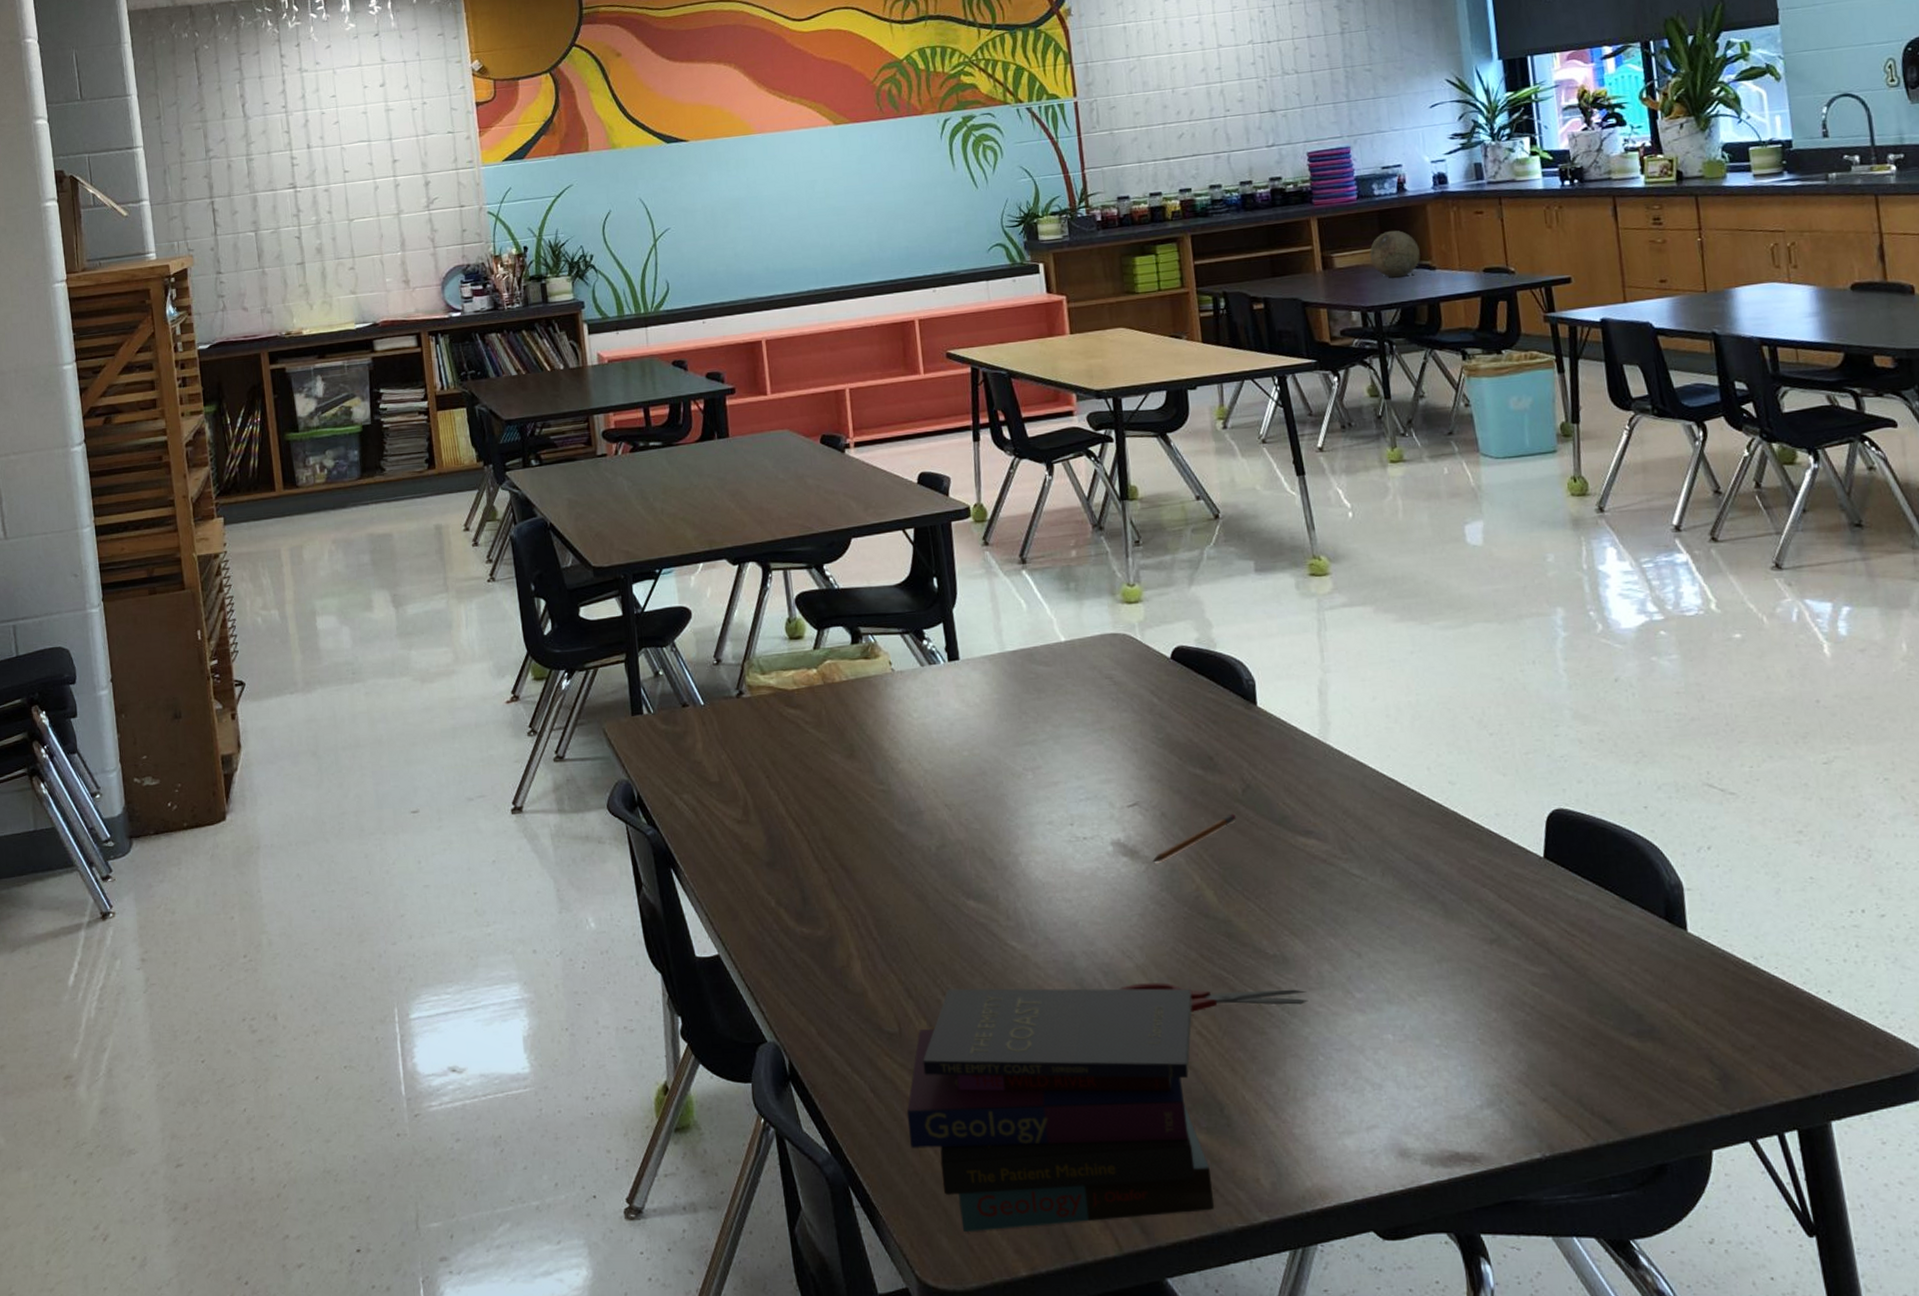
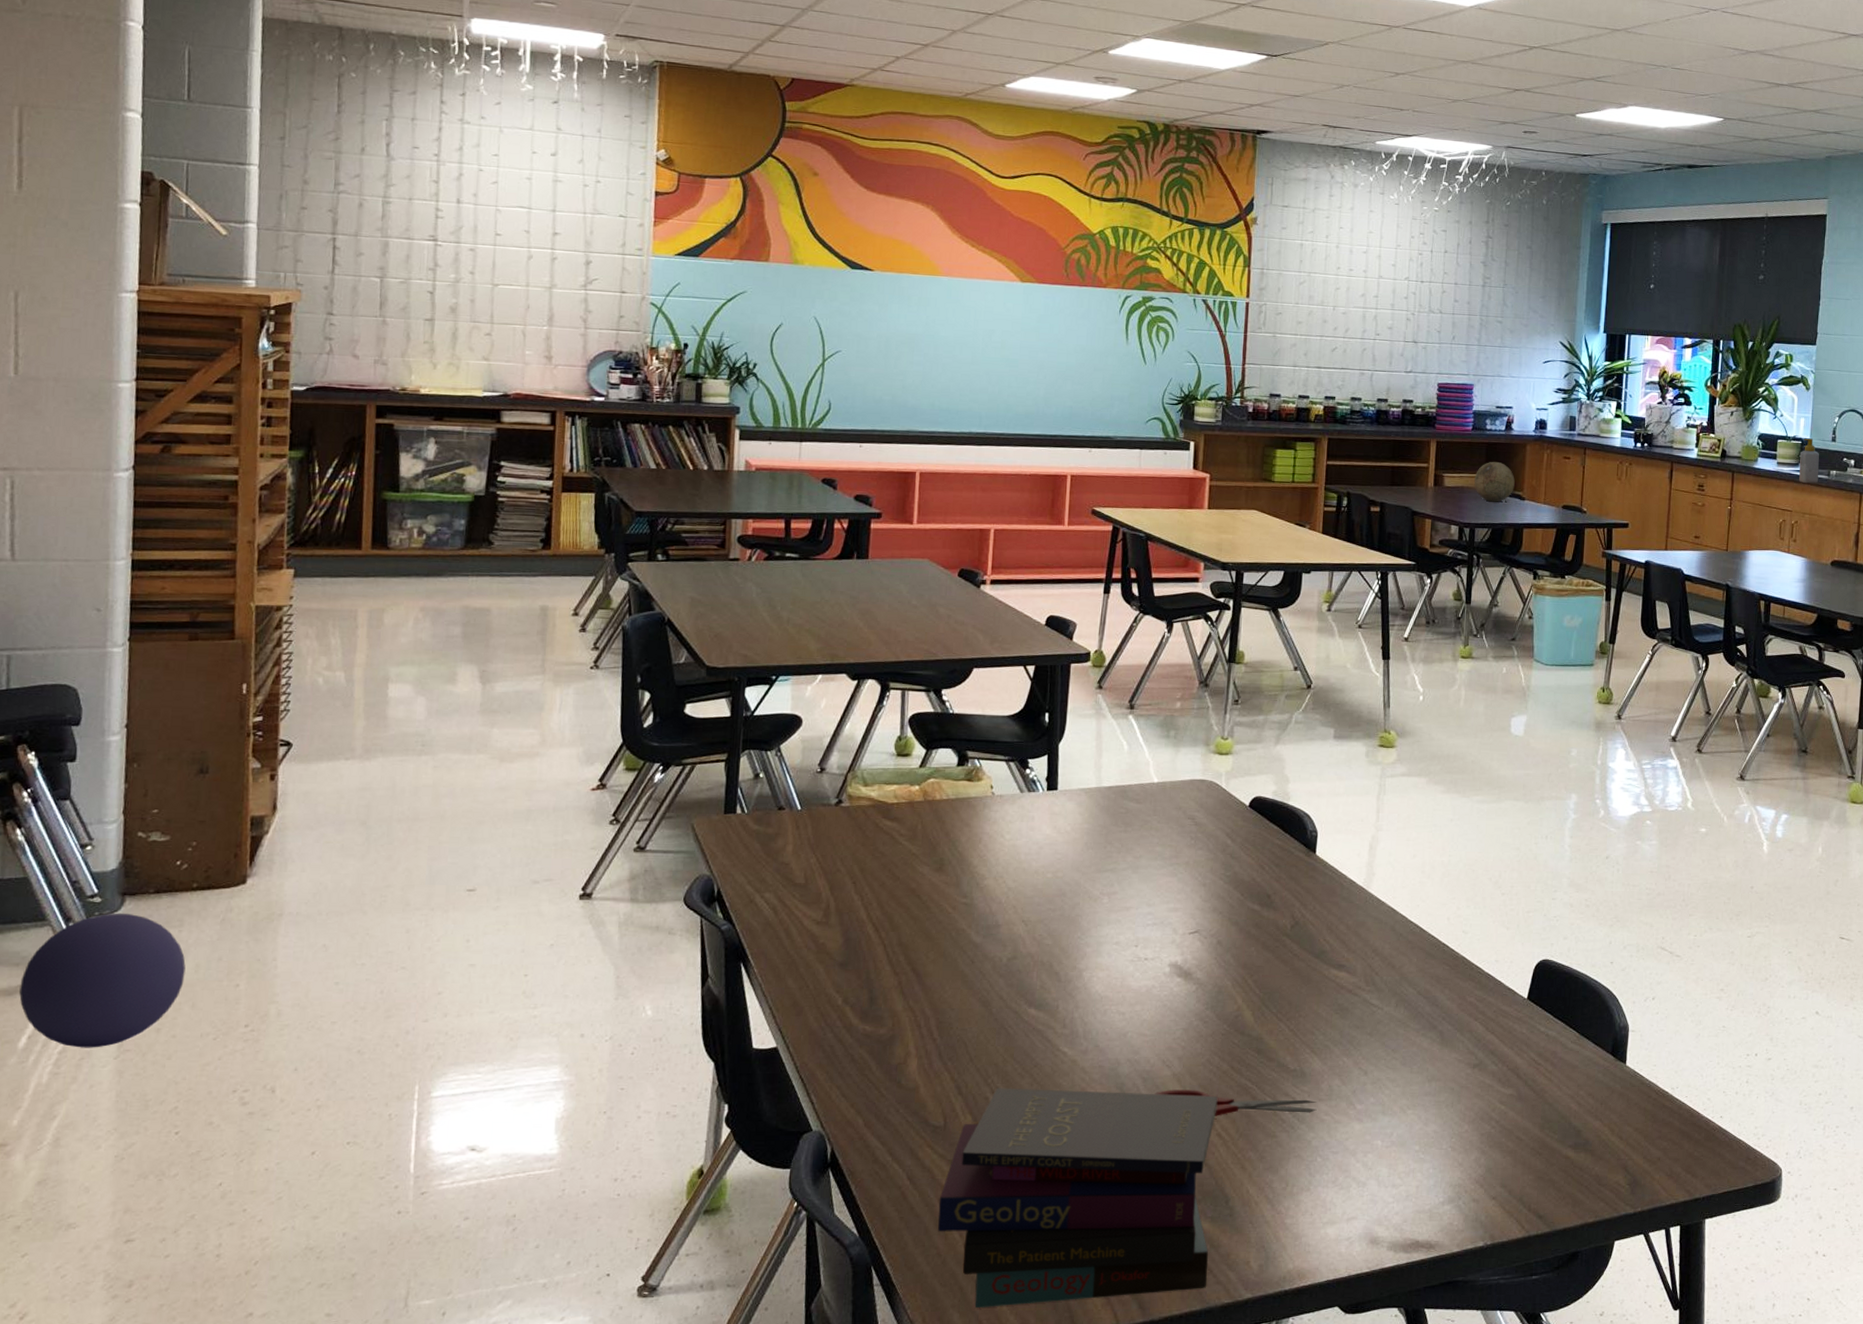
ball: none [62,854,189,984] -> present [19,913,186,1048]
pencil: present [1152,813,1236,863] -> none [1203,945,1282,984]
soap bottle: none [1781,138,1815,195] -> present [1799,438,1820,484]

